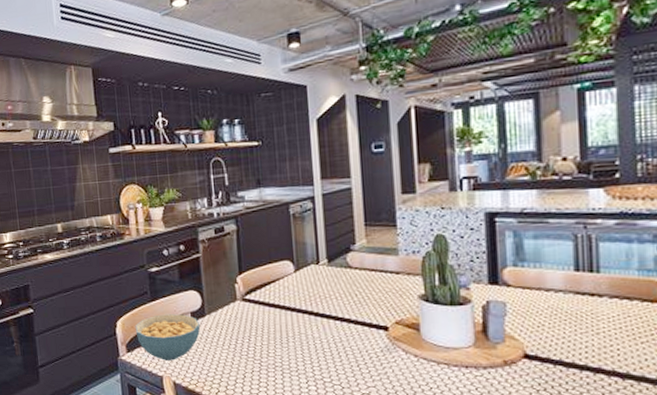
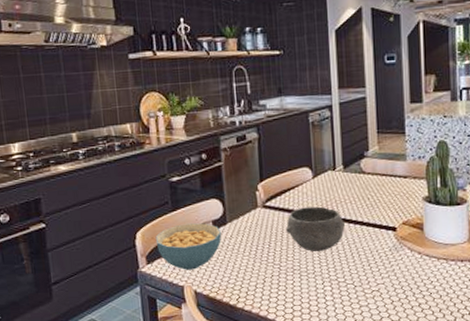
bowl: none [267,301,330,348] -> present [286,206,345,251]

